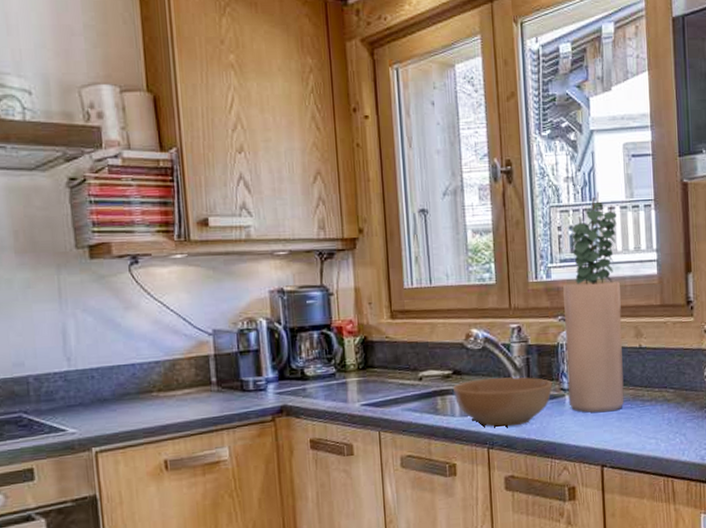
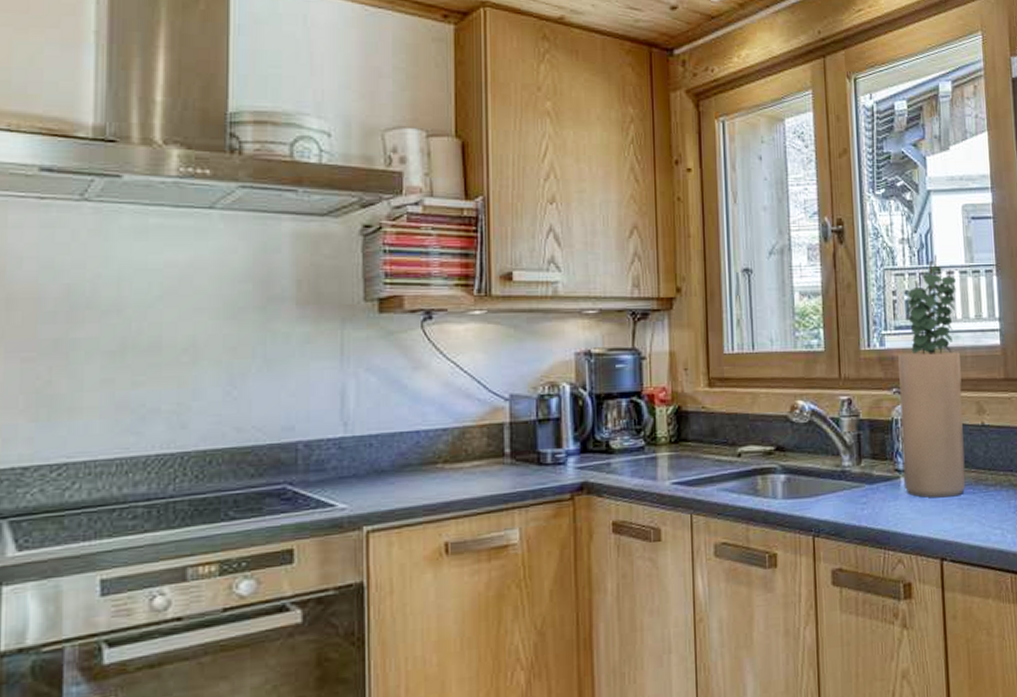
bowl: present [452,377,553,427] -> none [774,455,886,512]

